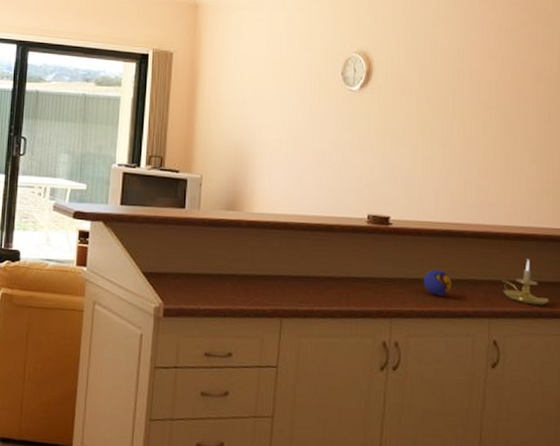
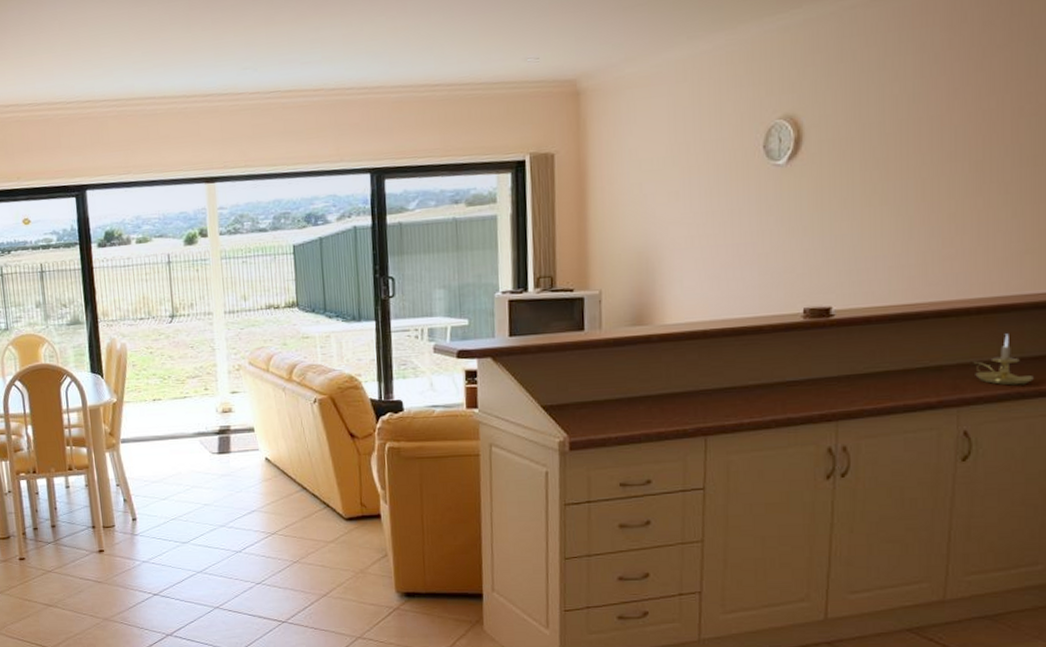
decorative ball: present [423,269,452,296] -> none [875,360,911,390]

